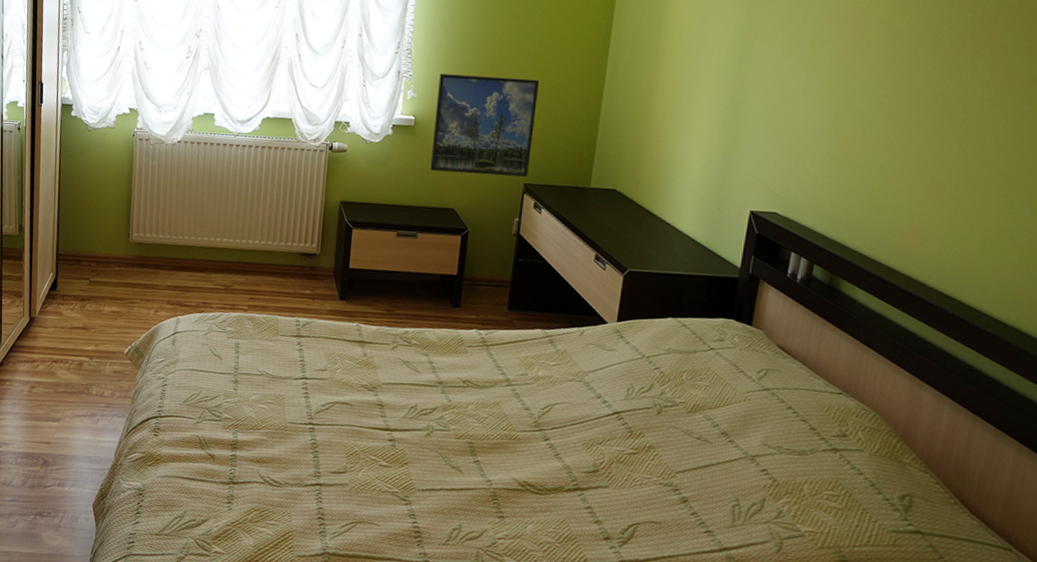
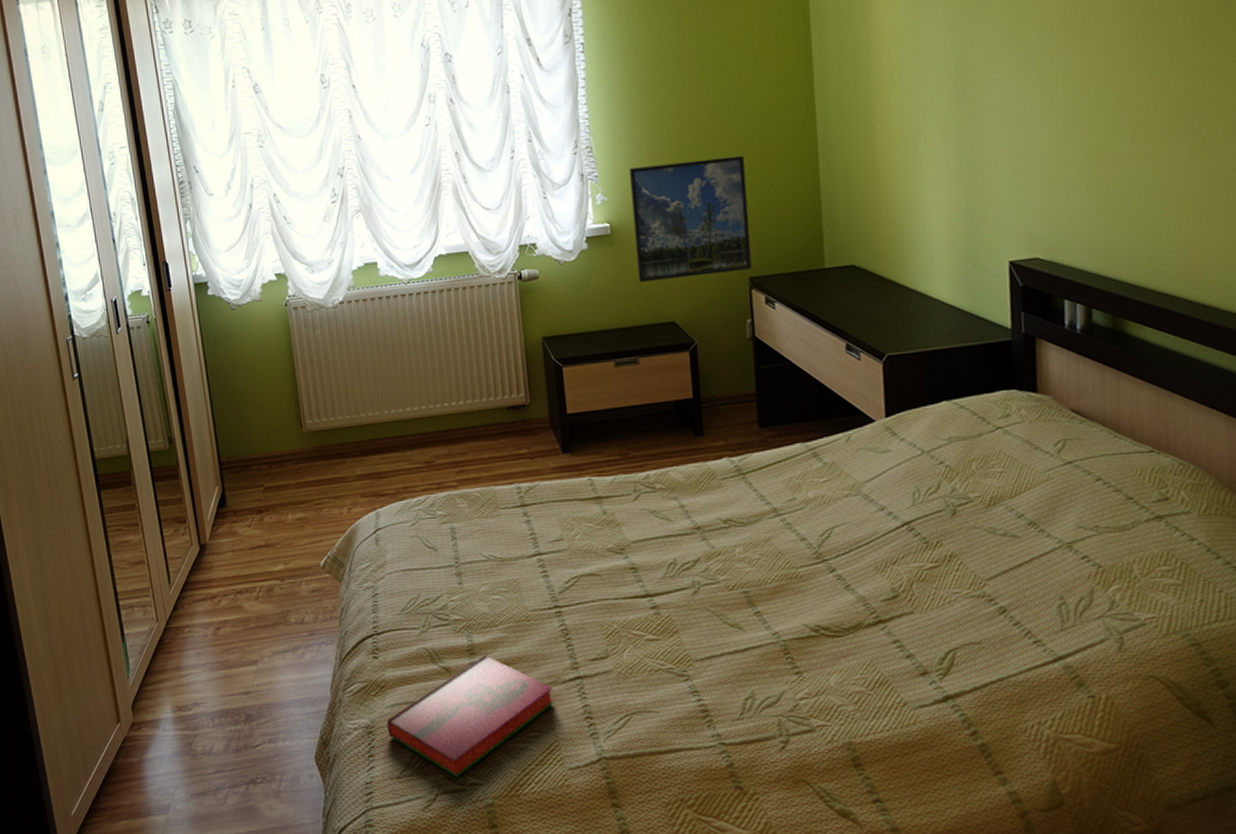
hardback book: none [154,450,296,544] -> present [386,655,554,778]

